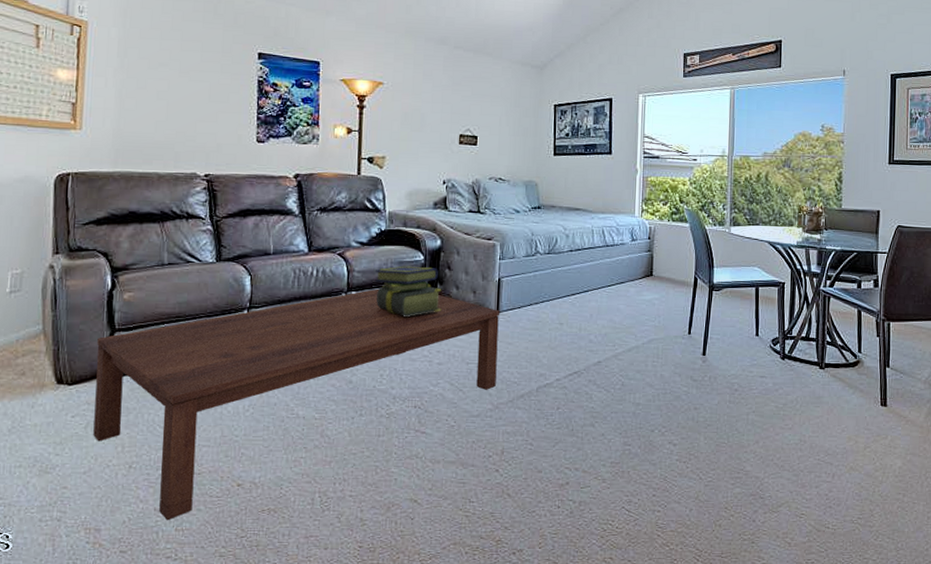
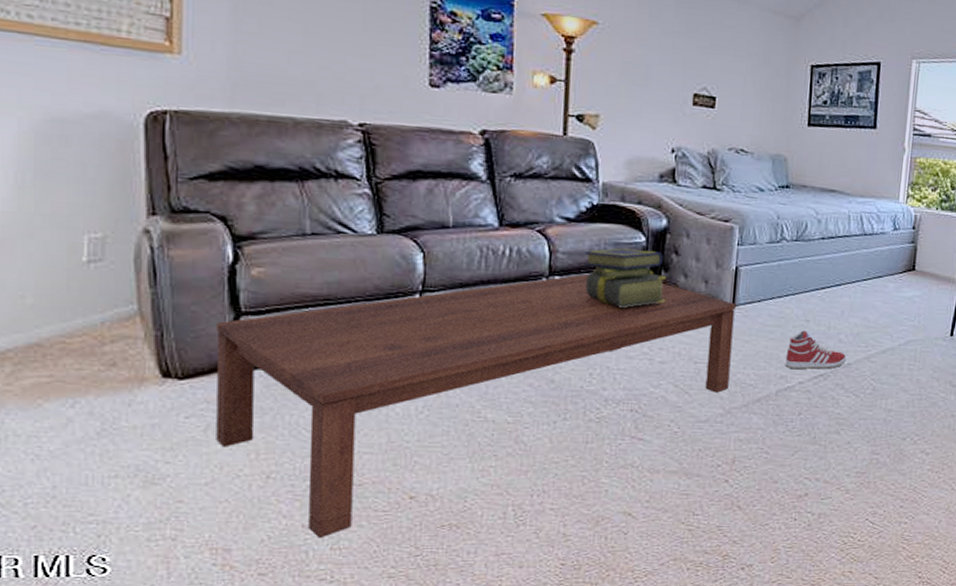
sneaker: none [543,333,597,368] -> present [785,330,847,370]

